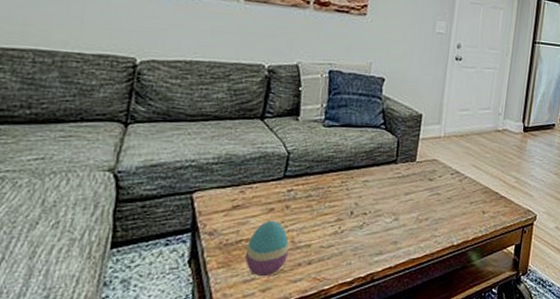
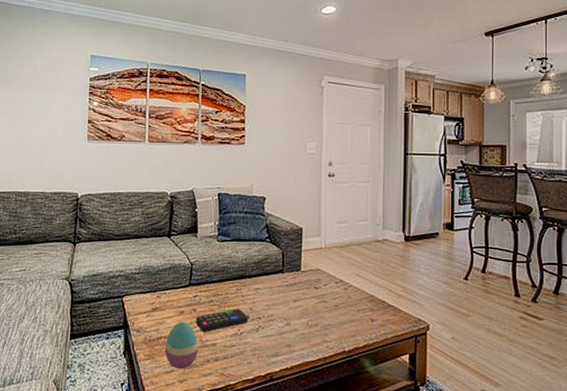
remote control: none [287,203,352,232] -> present [195,308,248,332]

